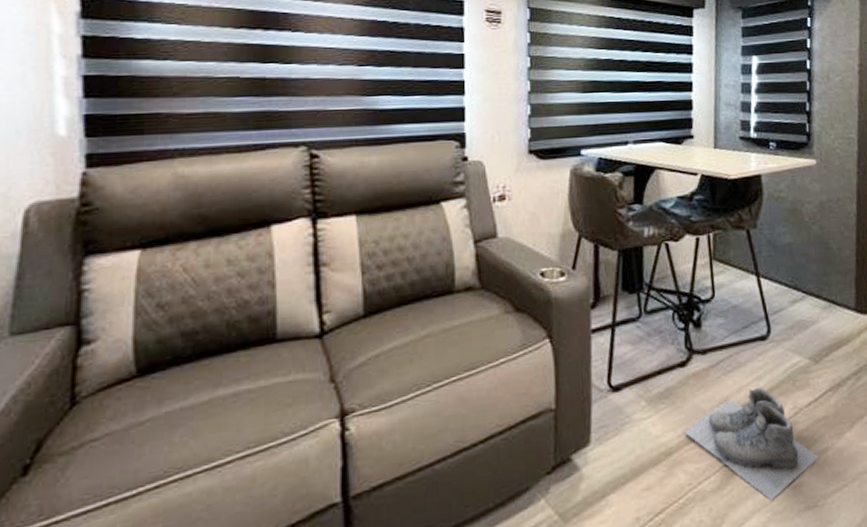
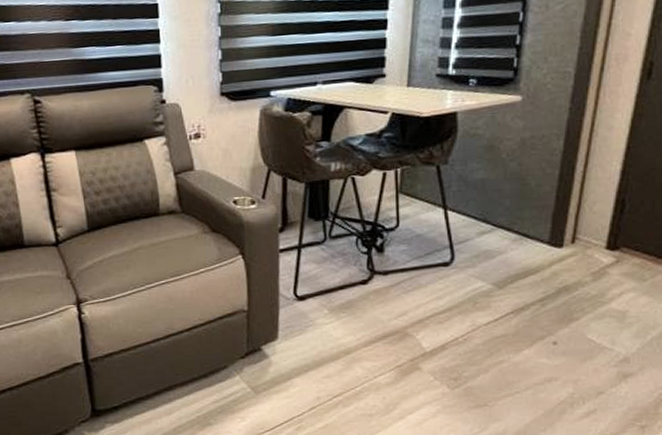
boots: present [683,387,819,502] -> none [362,305,493,398]

